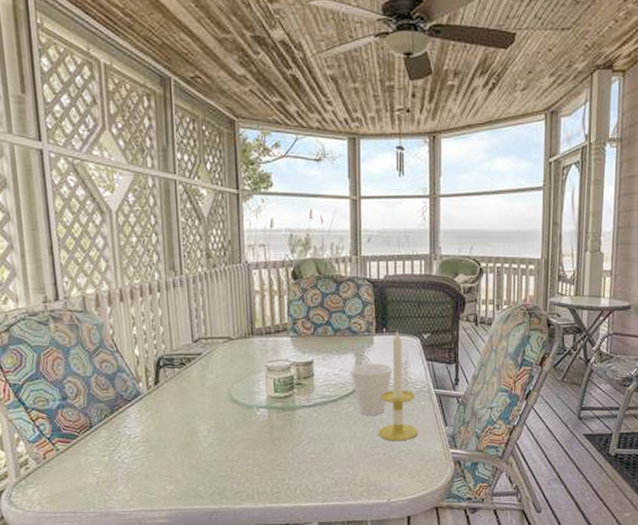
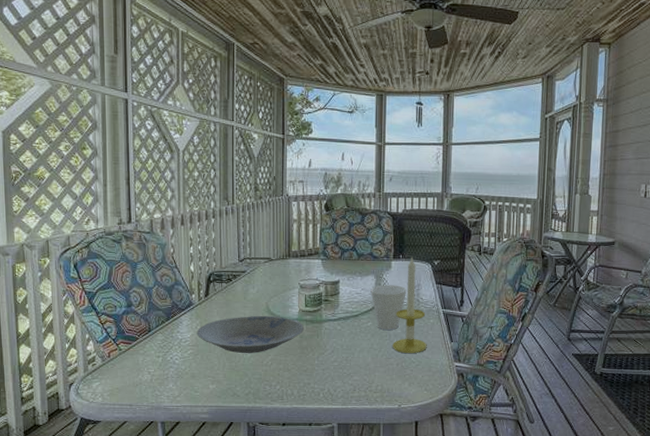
bowl: none [147,404,275,449] -> present [196,315,305,354]

